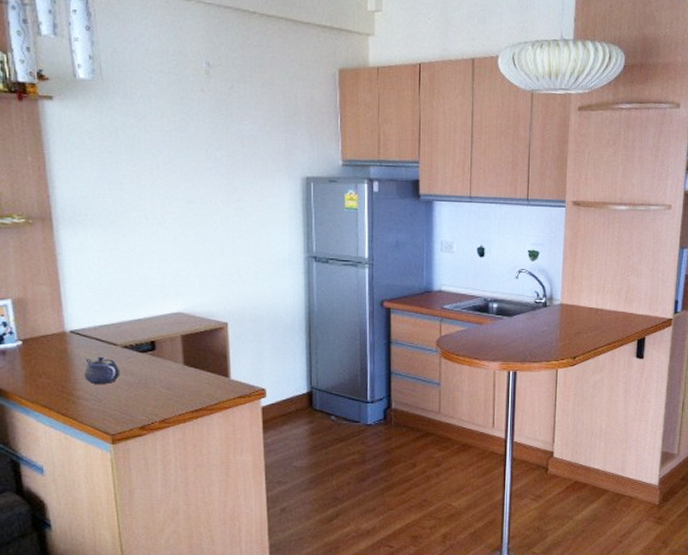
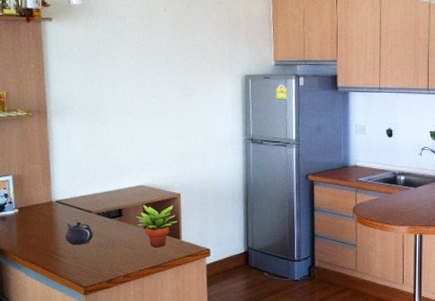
succulent plant: none [172,336,225,388] -> present [136,205,178,248]

